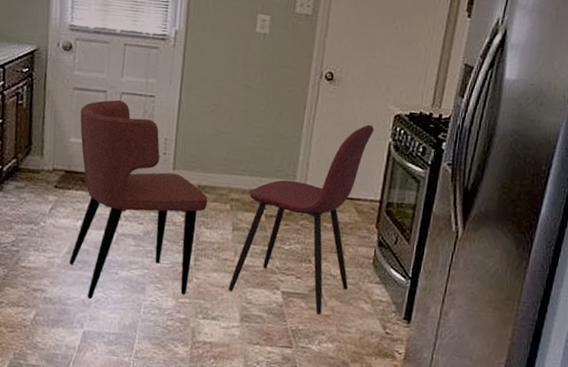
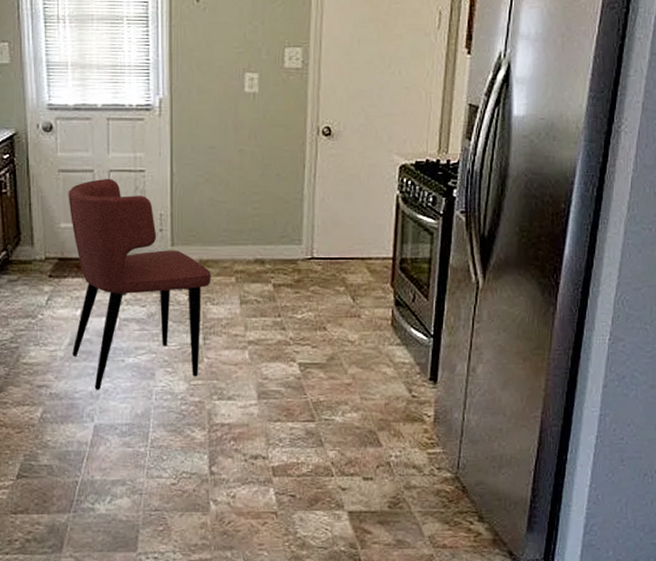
dining chair: present [228,125,375,314] -> none [241,179,380,383]

